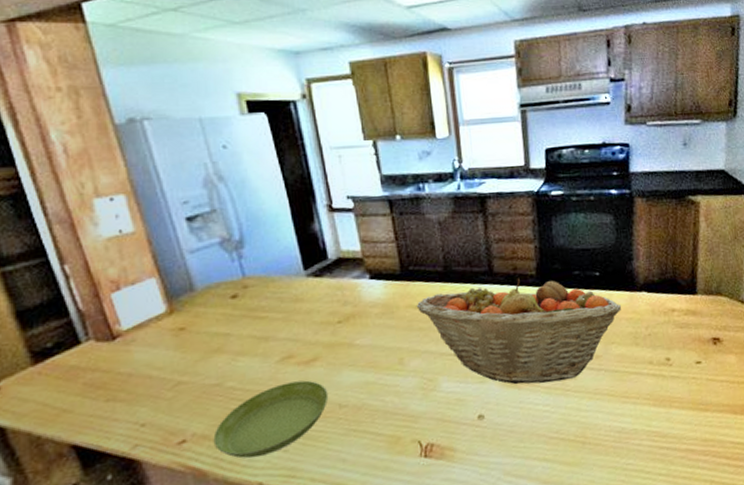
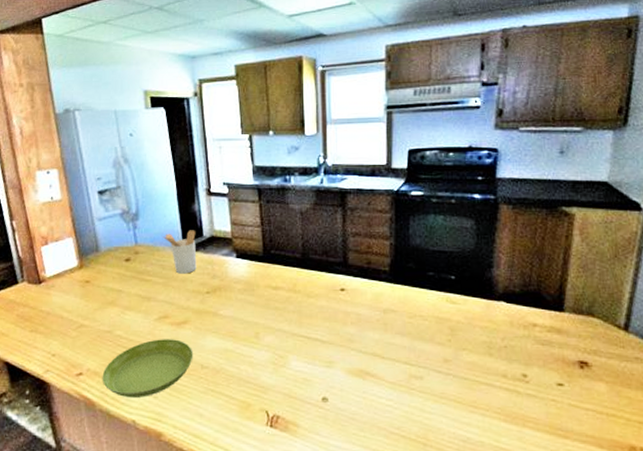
utensil holder: none [277,253,324,305] -> present [162,230,197,274]
fruit basket: present [416,278,621,385] -> none [274,272,476,379]

